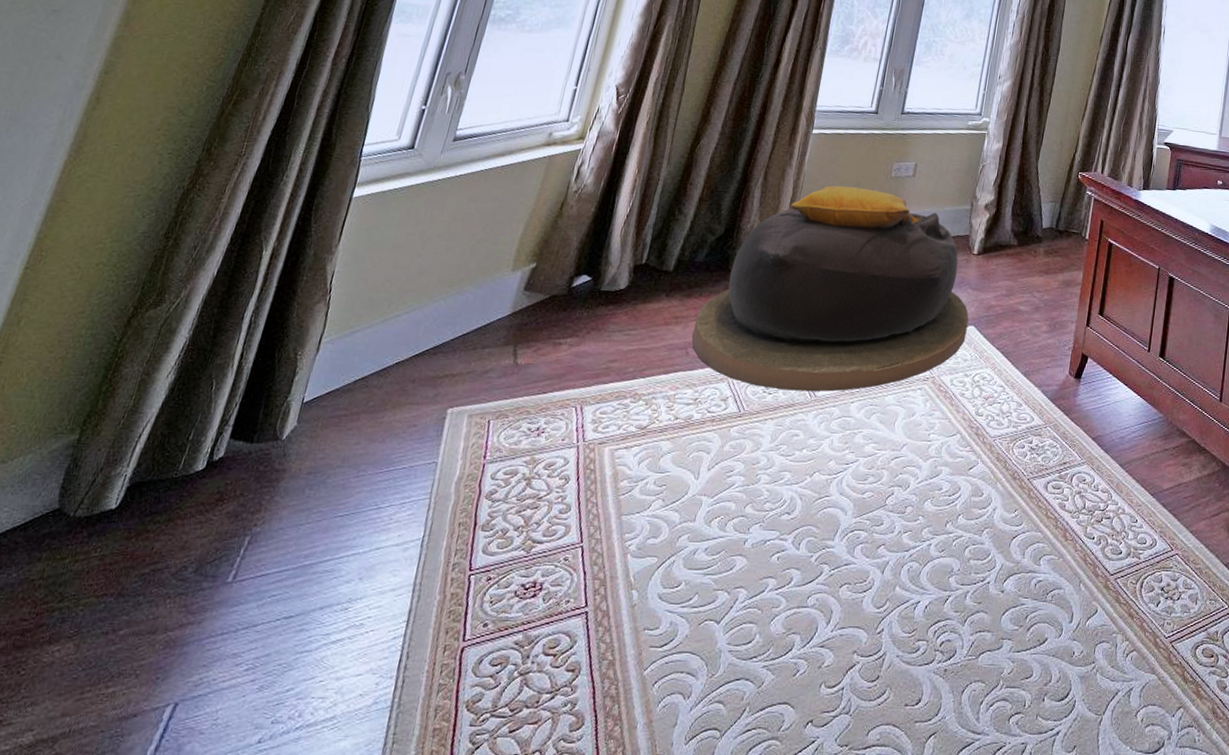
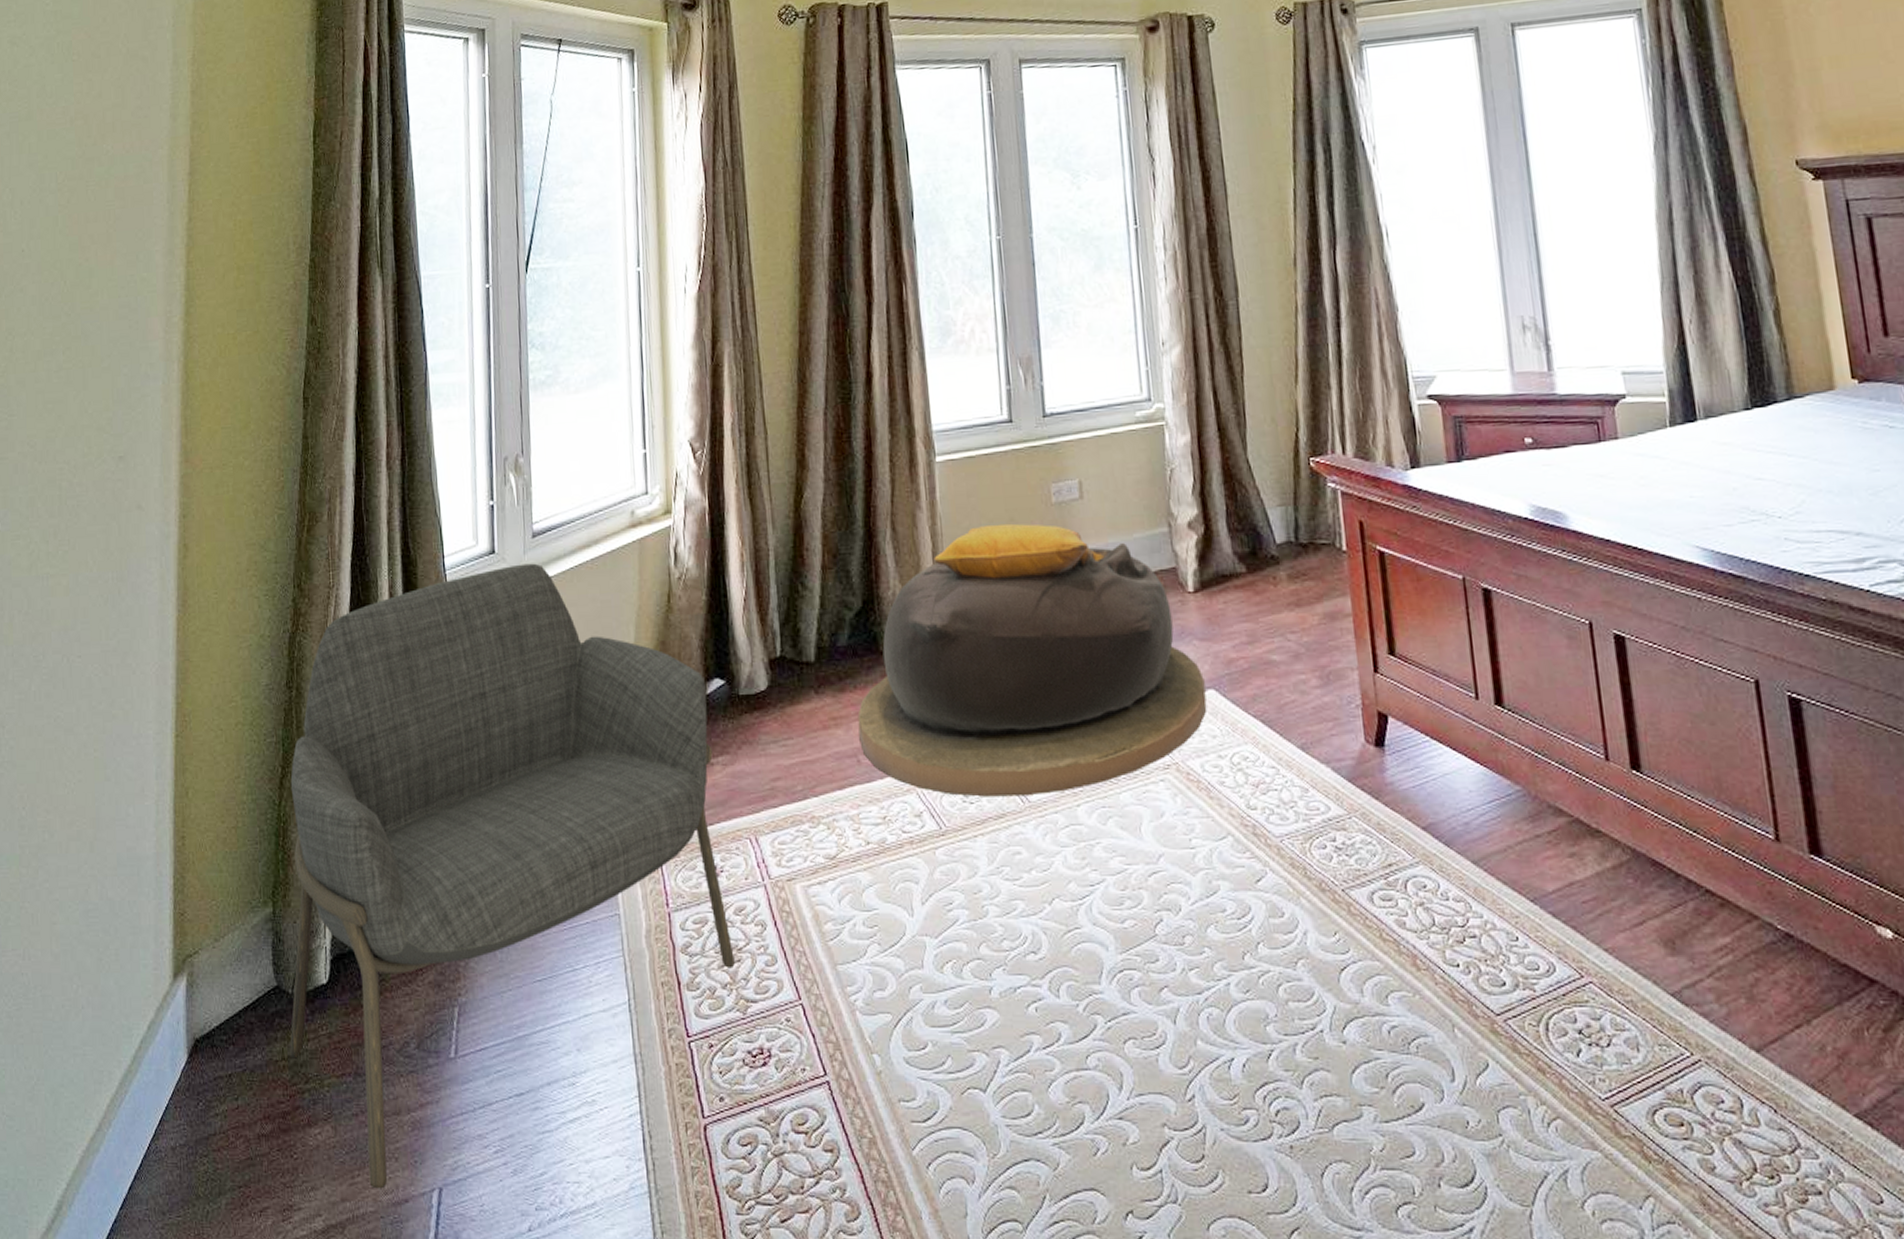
armchair: none [50,161,574,704] -> present [290,563,735,1189]

